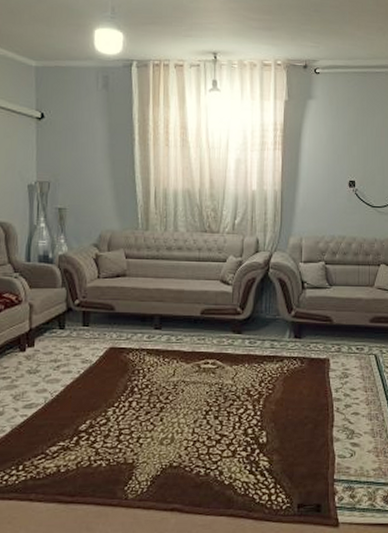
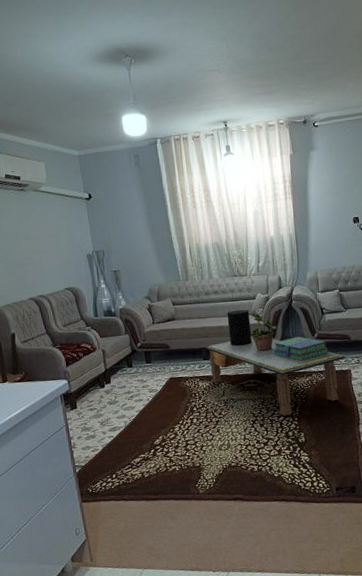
coffee table: none [158,307,324,408] -> present [205,336,345,416]
decorative container: none [189,272,217,317] -> present [227,309,252,347]
potted plant: none [214,279,247,326] -> present [249,313,277,352]
stack of books: none [240,312,306,342] -> present [273,336,329,361]

